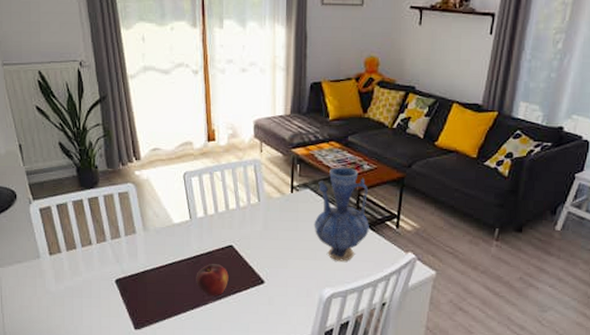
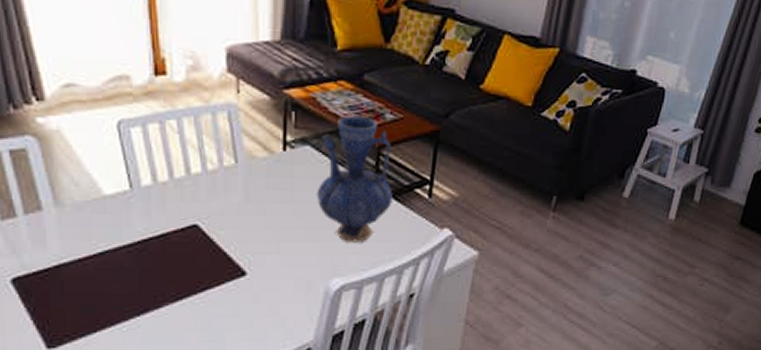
fruit: present [196,264,229,296] -> none [142,251,193,296]

